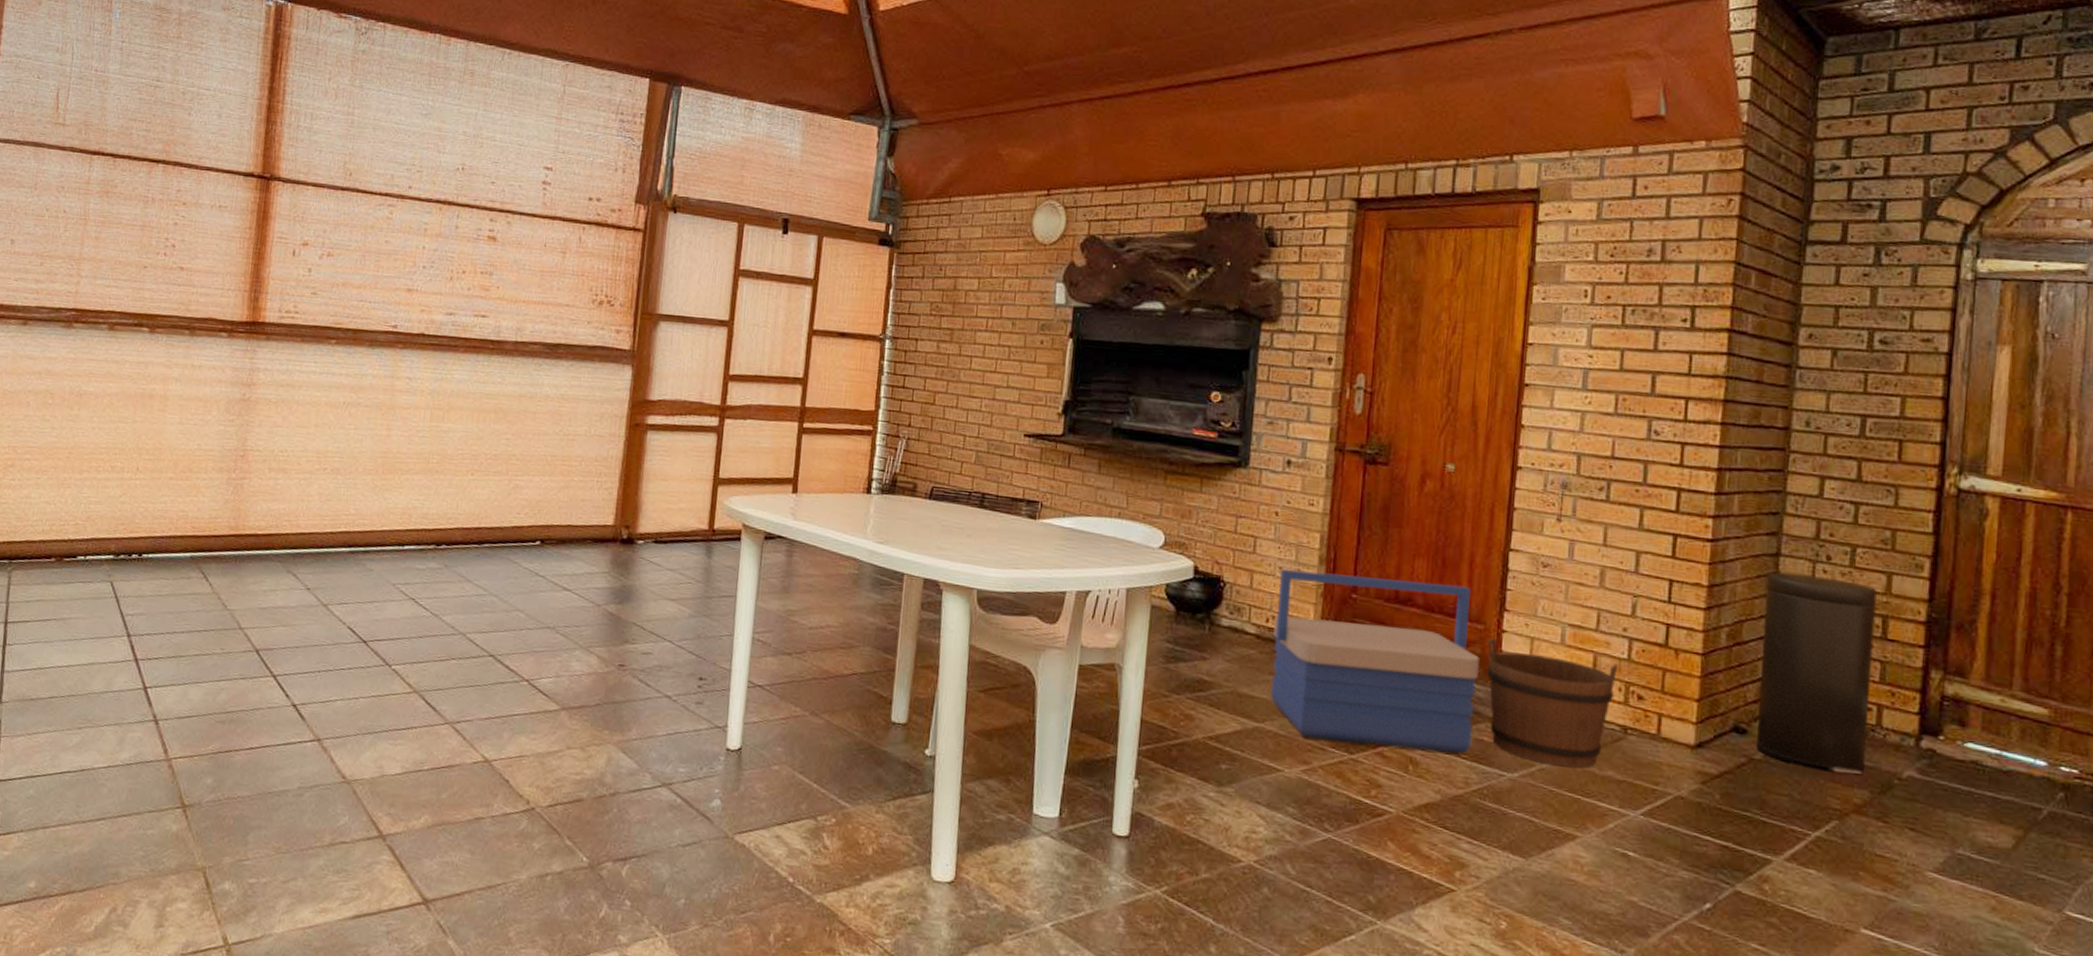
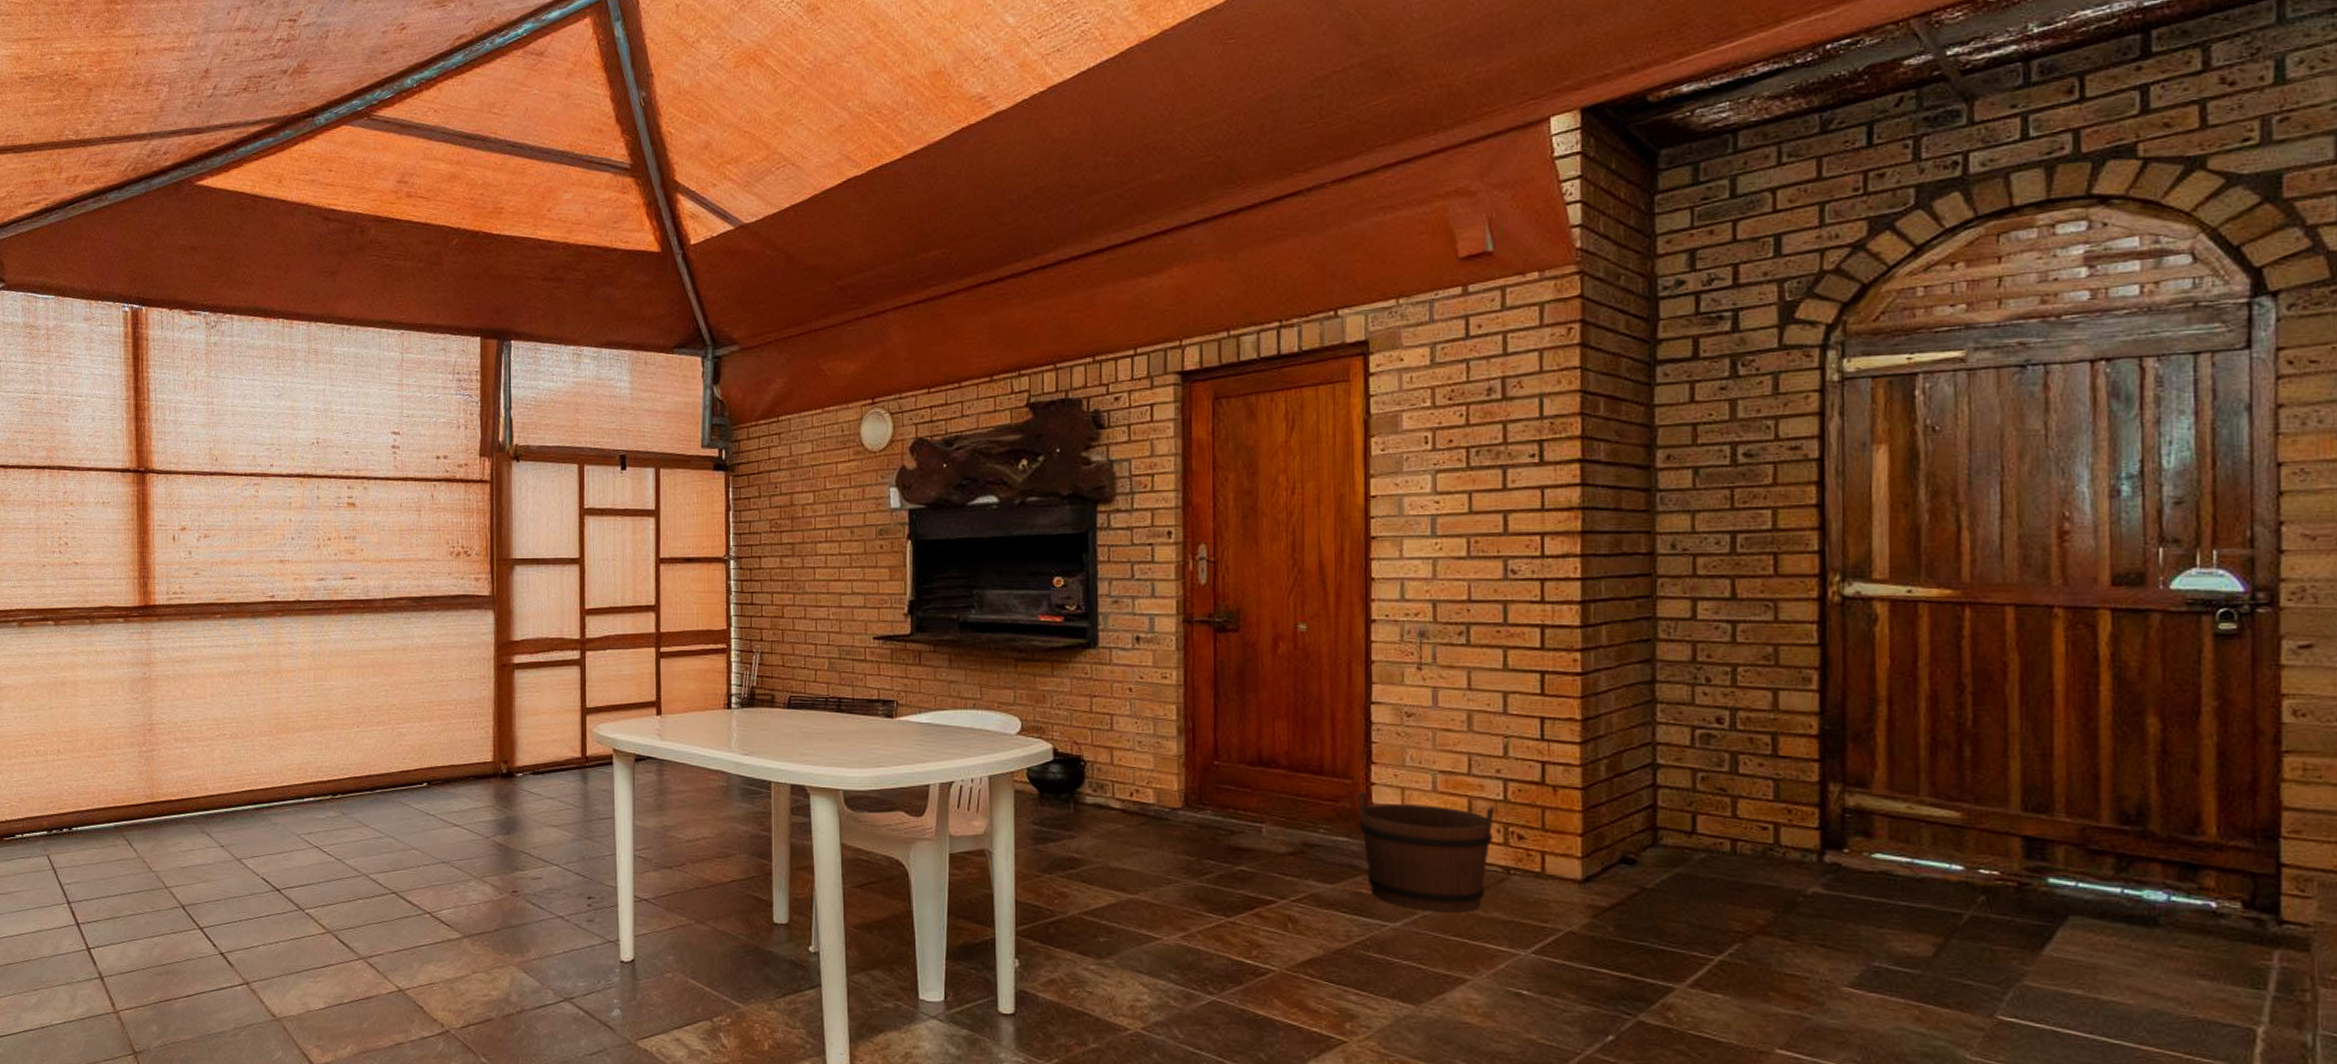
cooler: present [1271,568,1479,754] -> none [1138,742,1350,908]
pedal bin: present [1755,572,1877,776] -> none [1643,699,1766,897]

